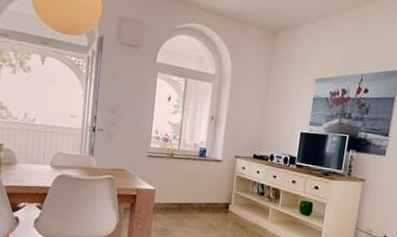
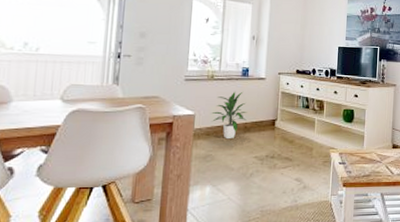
indoor plant: none [170,171,203,217] -> present [211,91,247,139]

